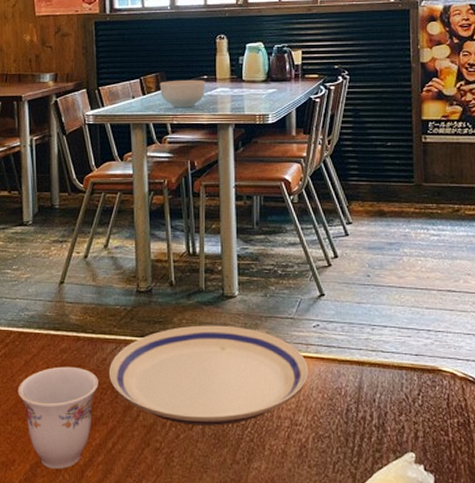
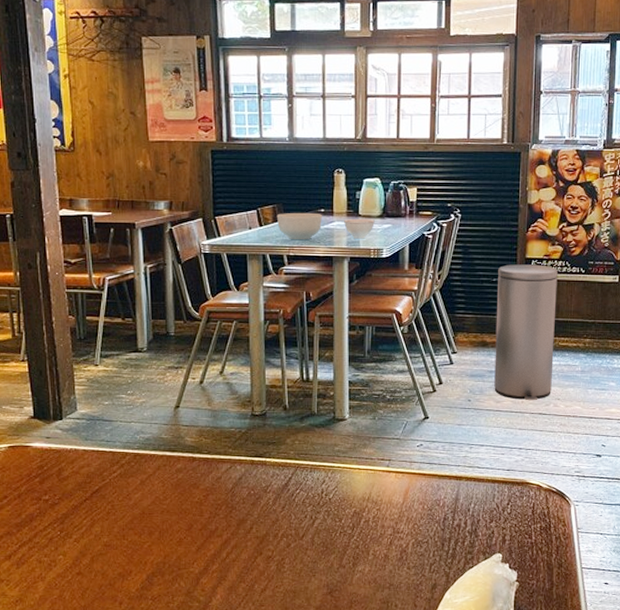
teacup: present [18,366,98,469] -> none [134,485,213,578]
plate: present [109,325,308,426] -> none [224,445,411,536]
bowl: none [228,84,259,105] -> present [344,219,375,239]
pedal bin: none [392,126,461,276] -> present [494,264,558,401]

